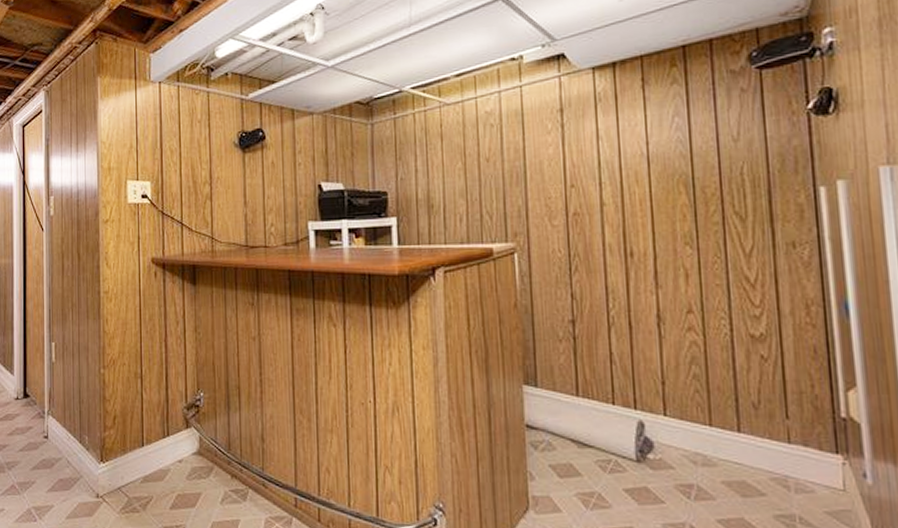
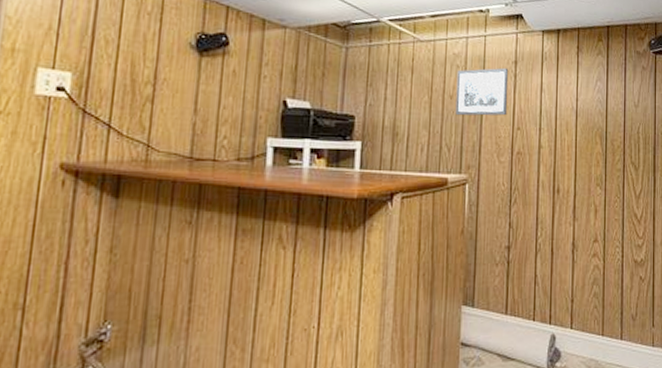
wall art: none [492,118,557,180] -> present [455,67,509,116]

